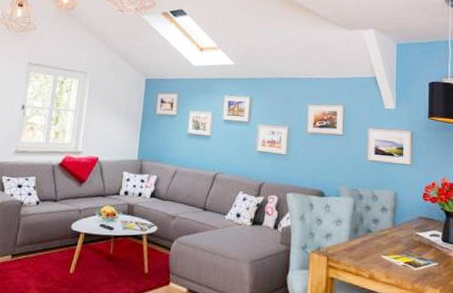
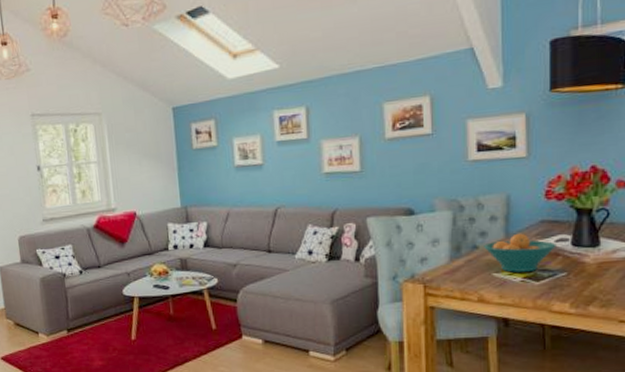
fruit bowl: none [376,224,430,258] -> present [484,233,556,272]

